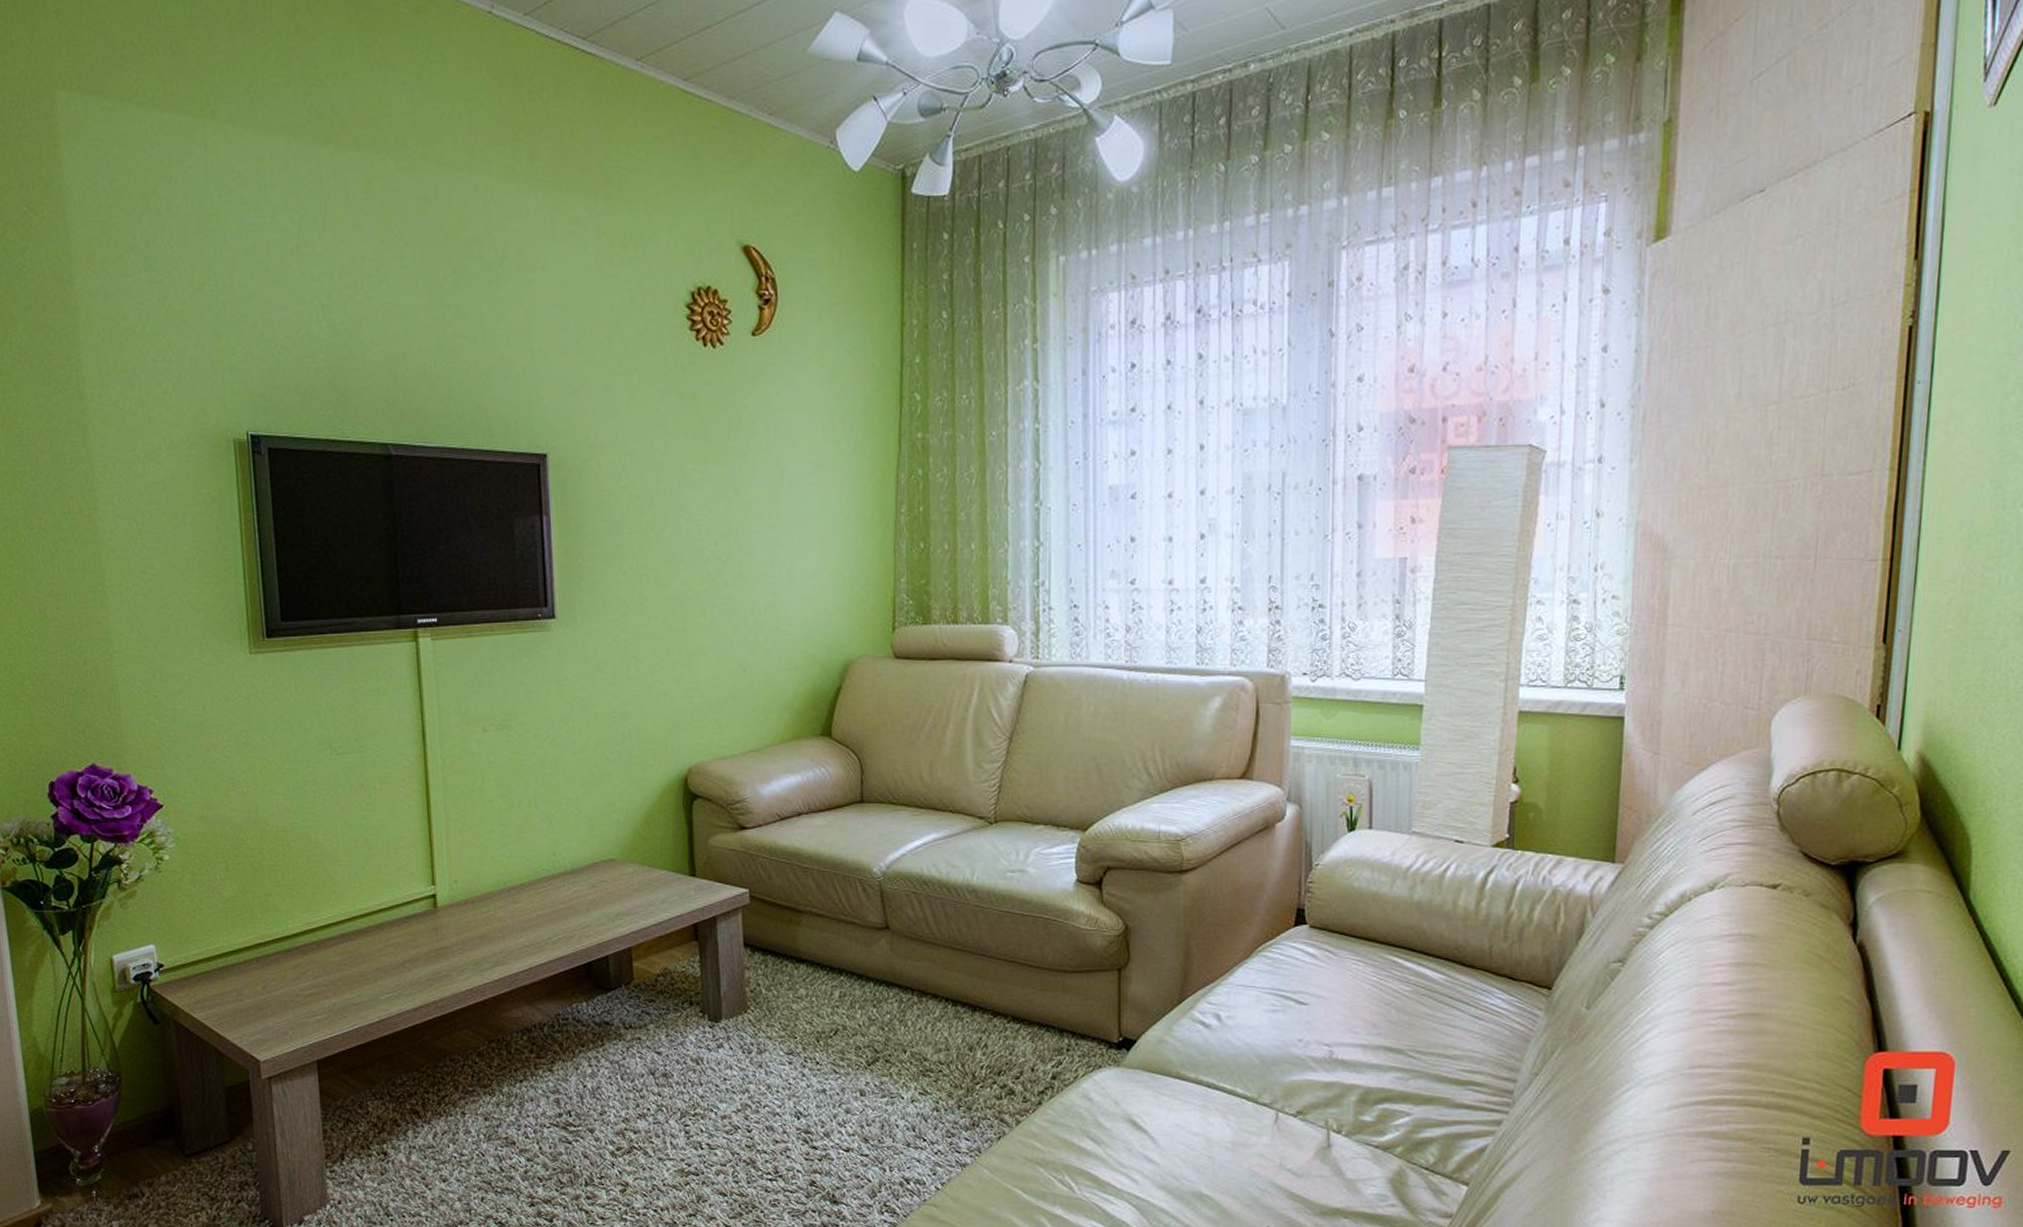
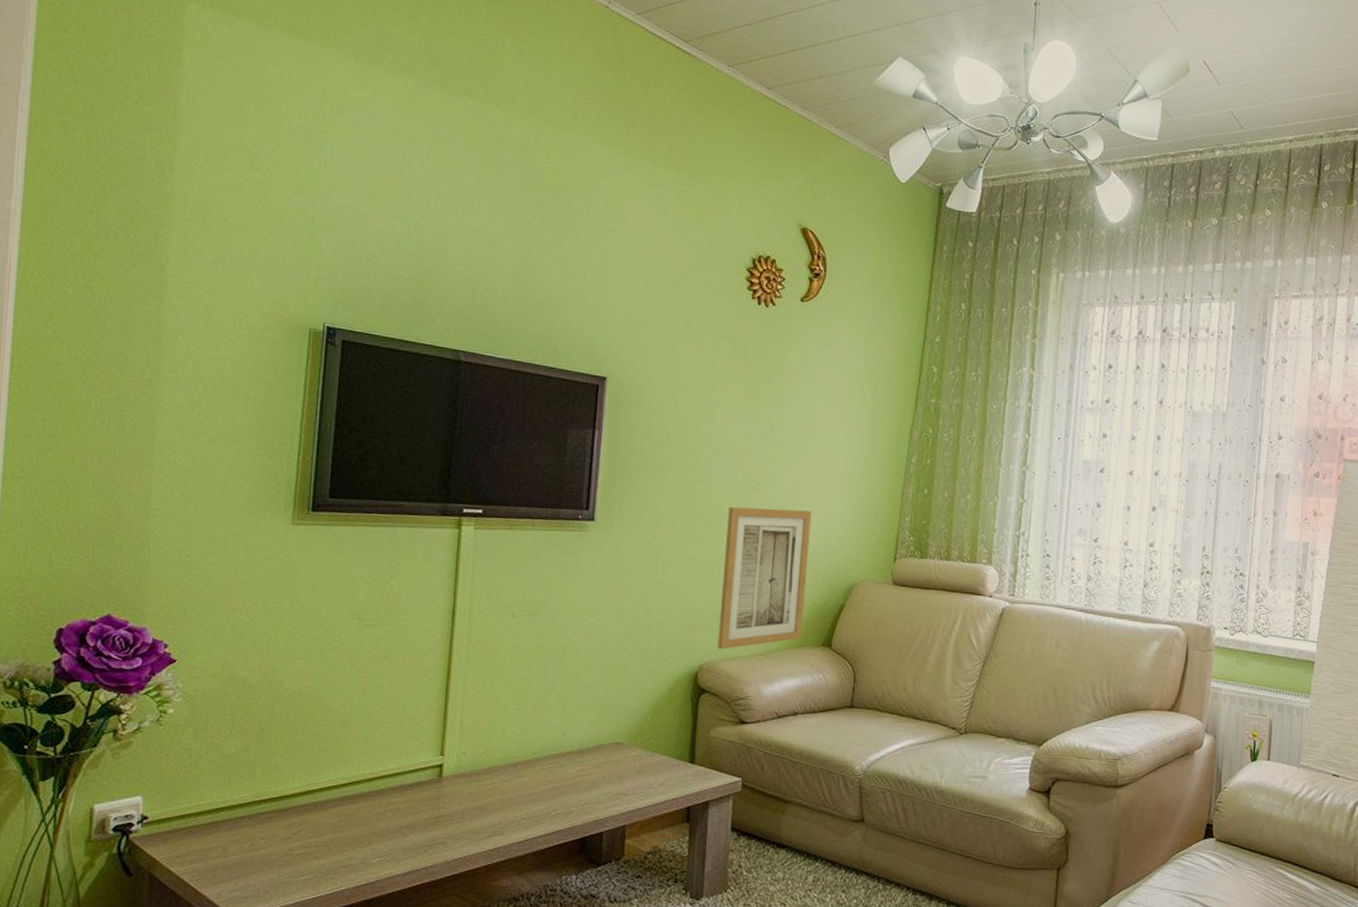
wall art: none [699,583,797,750] -> present [717,506,812,650]

